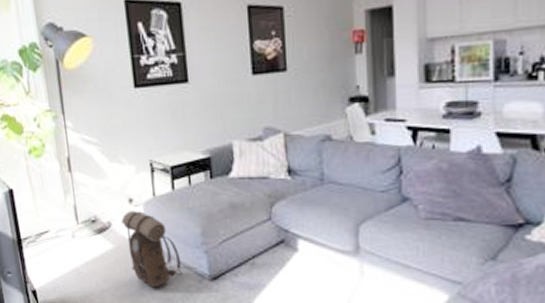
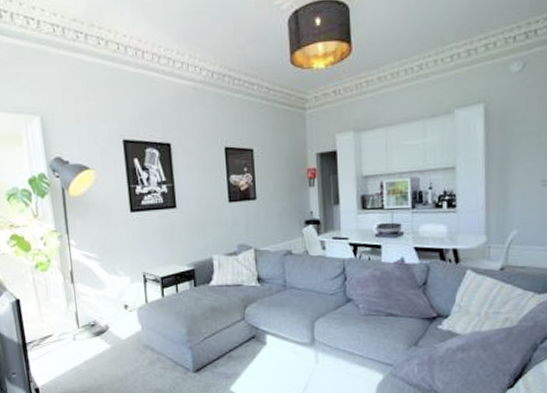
backpack: present [121,211,182,288] -> none [117,315,170,381]

